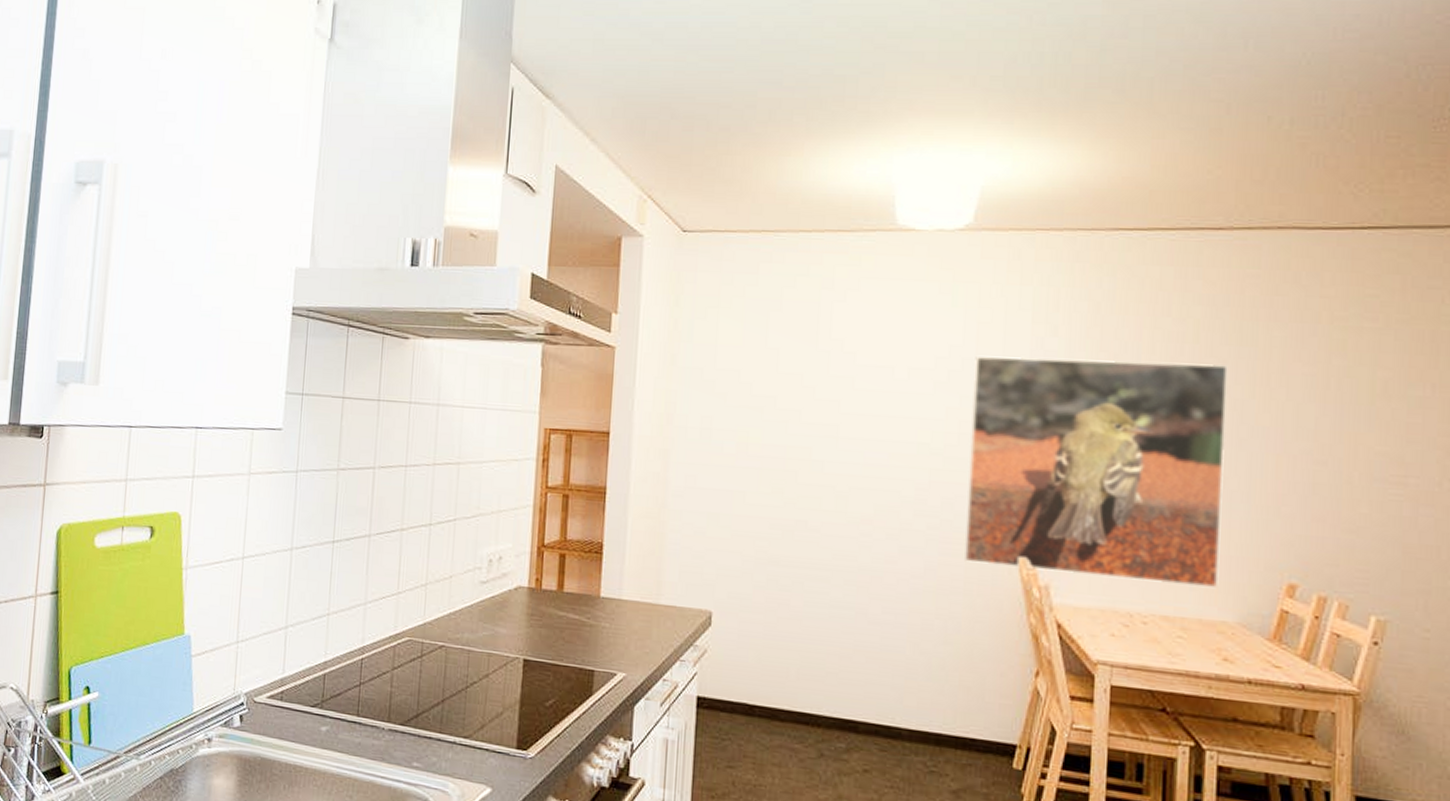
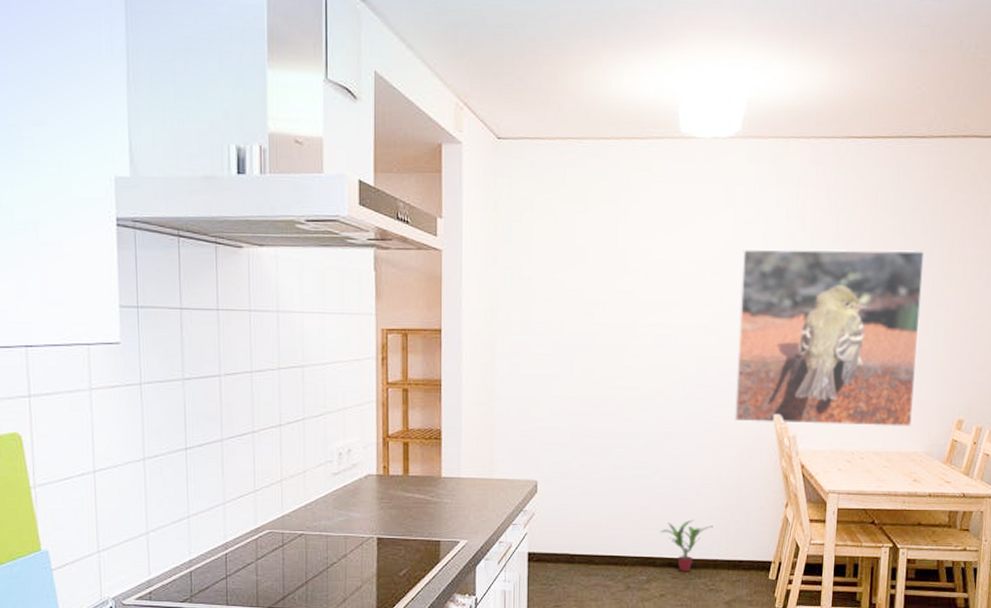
potted plant: none [864,678,936,746] -> present [660,519,714,573]

